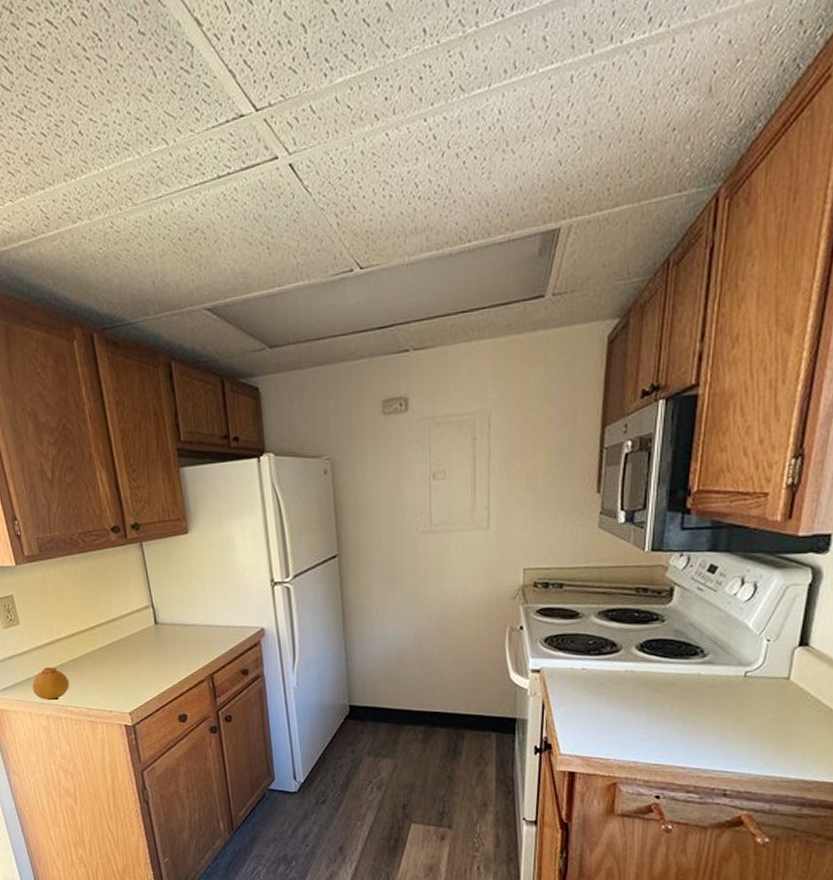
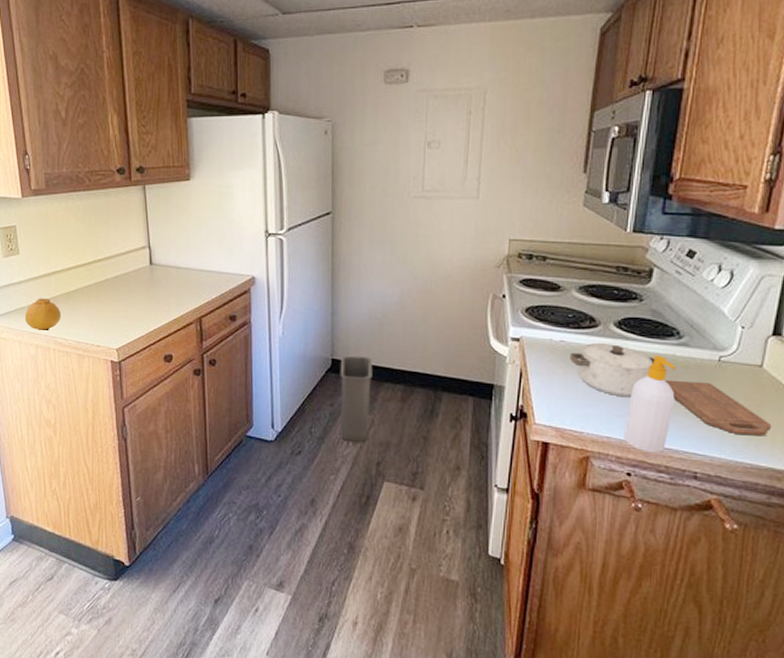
trash can: none [358,700,392,786] -> present [340,355,373,442]
cooking pot: none [592,668,680,721] -> present [570,343,656,398]
soap bottle: none [651,675,702,774] -> present [623,354,675,453]
cutting board: none [691,699,800,749] -> present [665,379,771,436]

